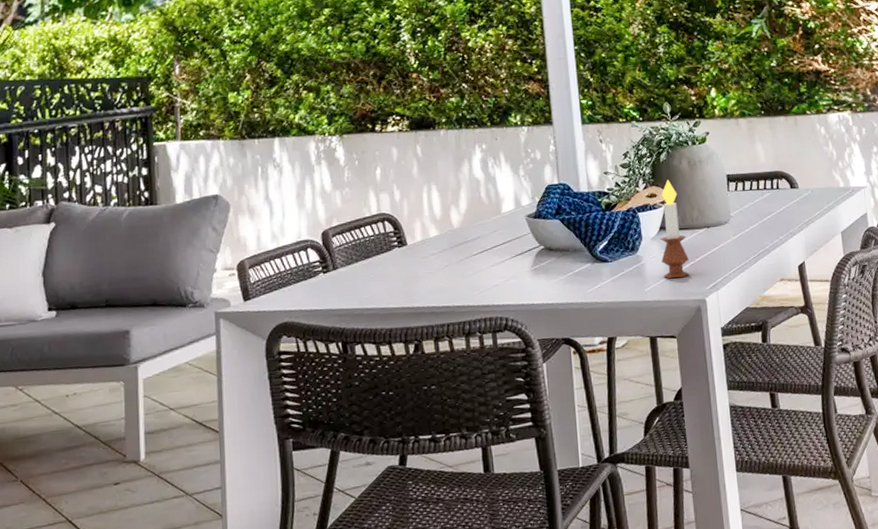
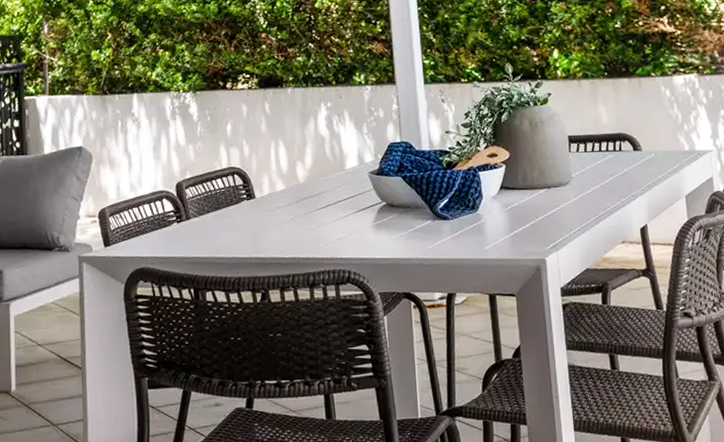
candle: present [660,179,690,278] -> none [500,139,530,238]

